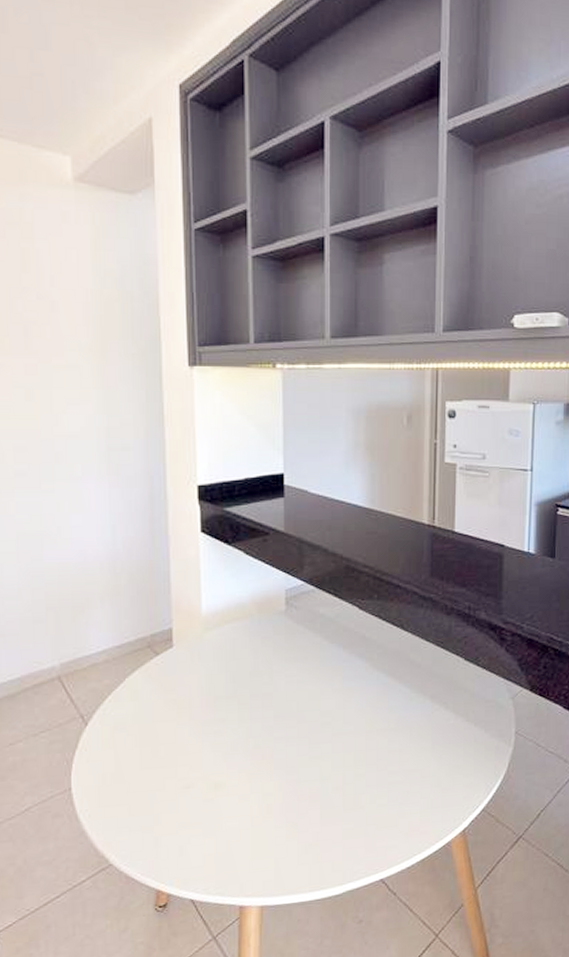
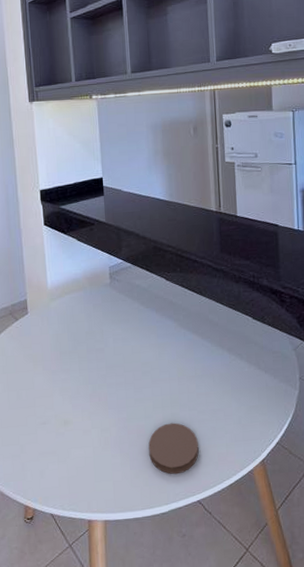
coaster: none [323,786,386,849] -> present [148,423,199,475]

